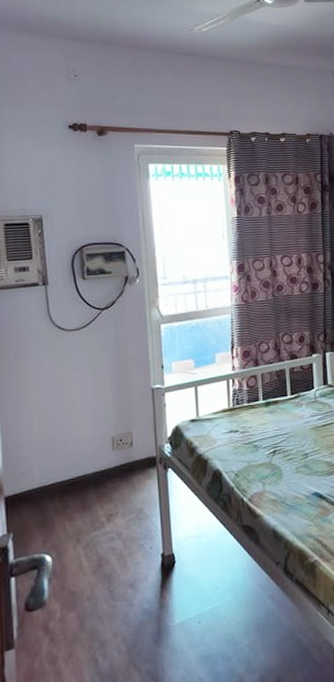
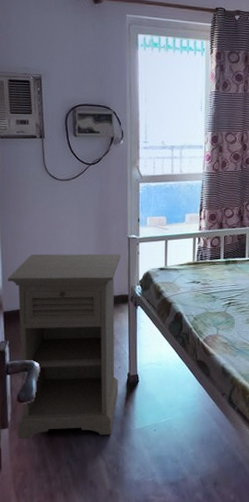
nightstand: none [8,409,152,661] -> present [7,253,121,439]

